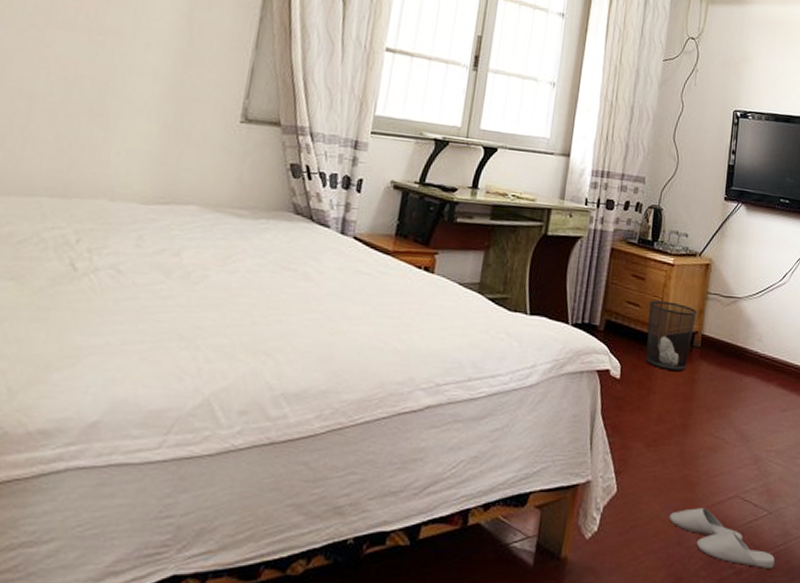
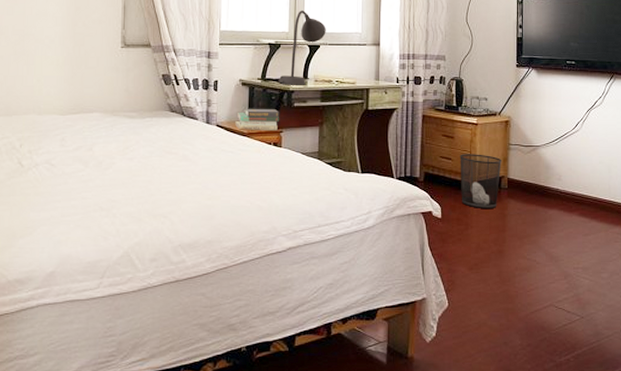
books: none [378,218,437,251] -> present [235,108,280,130]
desk lamp: none [440,102,508,197] -> present [278,10,326,85]
slippers: present [669,508,775,569] -> none [495,316,590,362]

